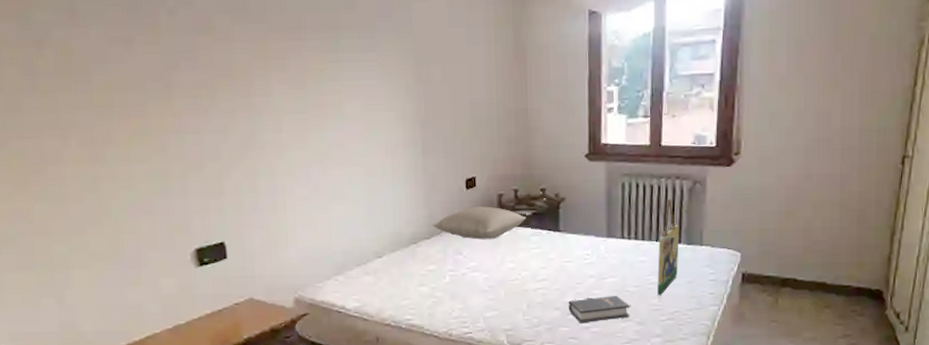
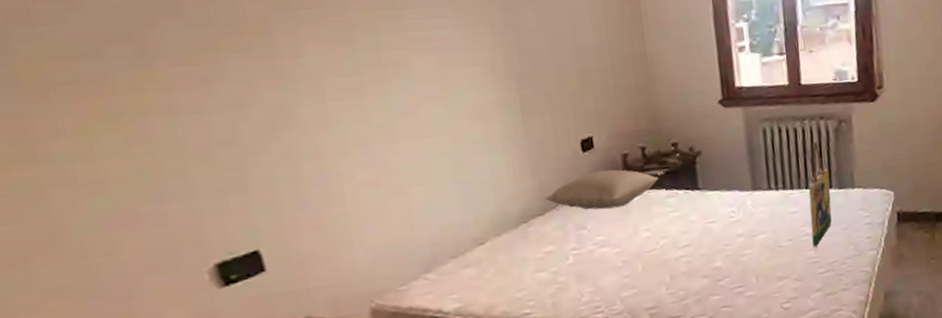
hardback book: present [568,296,630,324] -> none [717,253,787,289]

